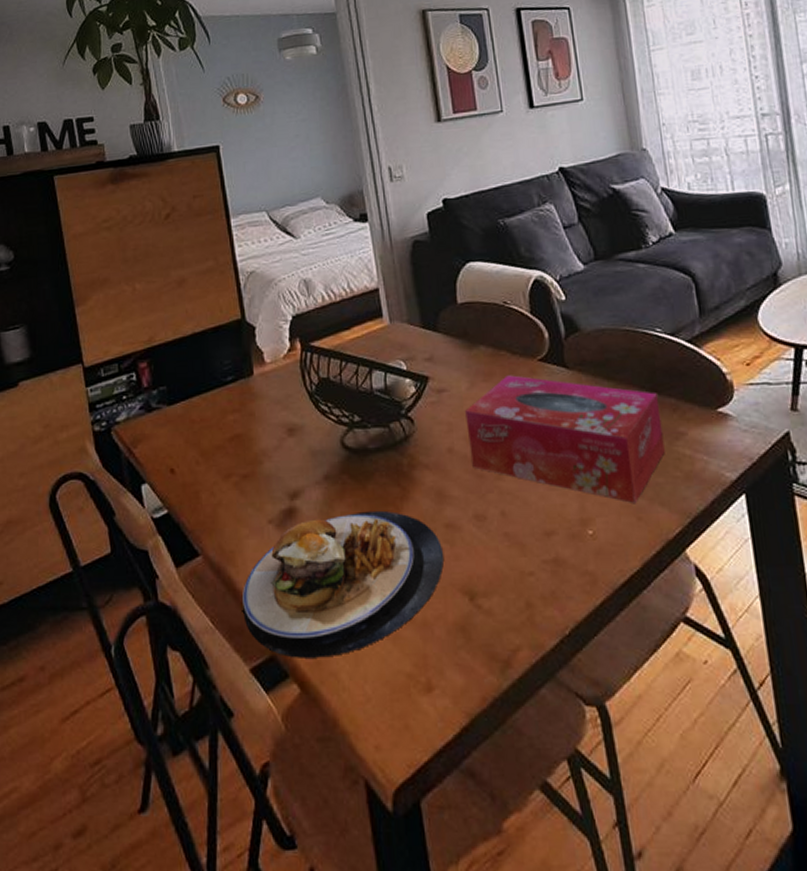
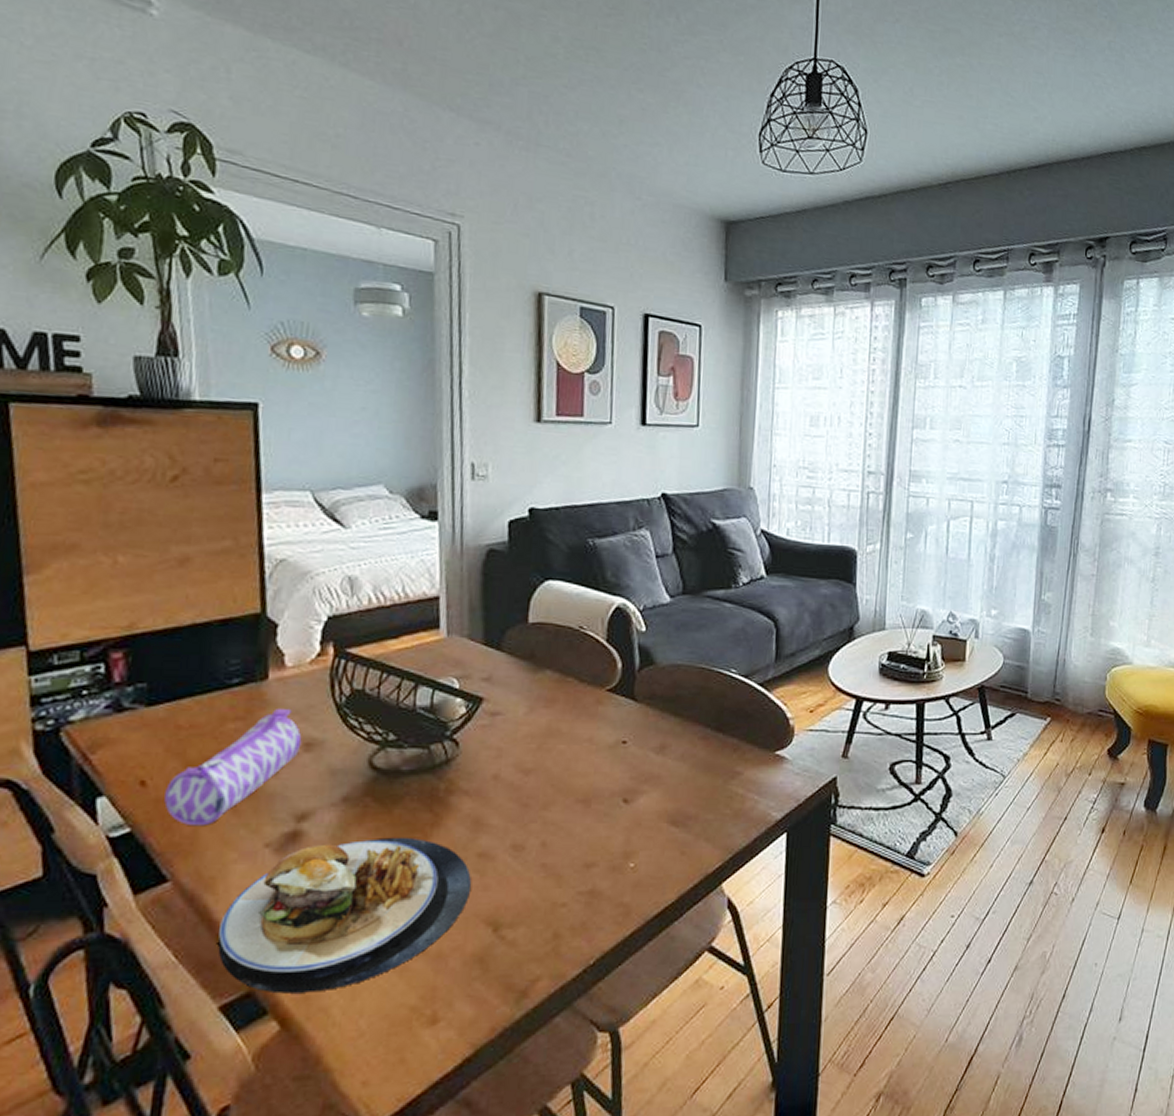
pencil case: none [189,400,286,507] -> present [164,709,302,827]
tissue box: present [465,375,665,503] -> none [517,703,722,838]

